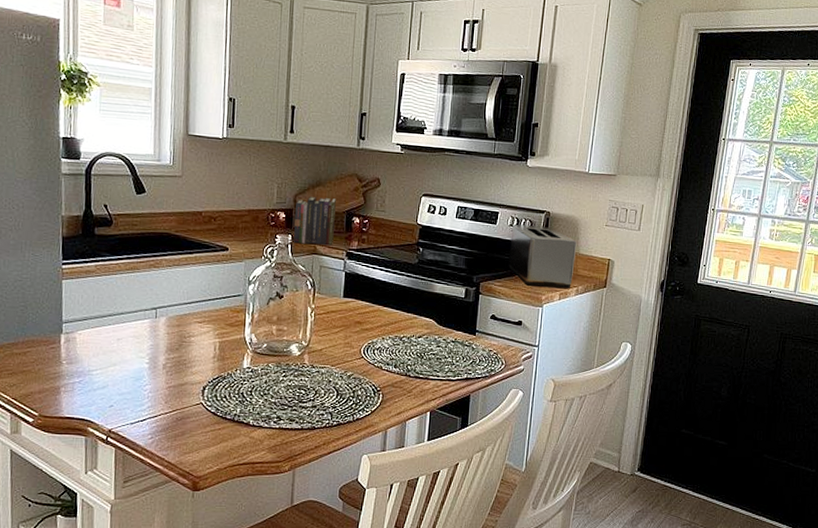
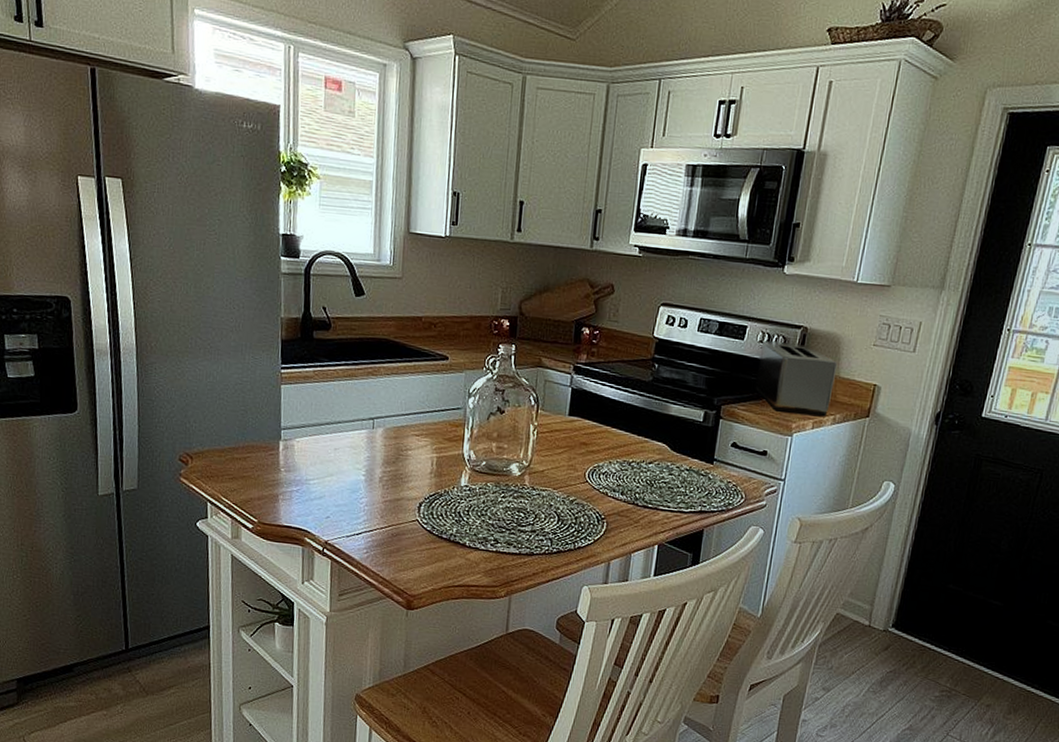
books: present [294,197,336,246] -> none [517,303,565,358]

